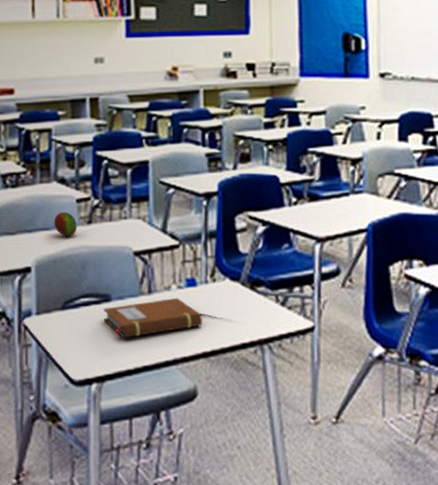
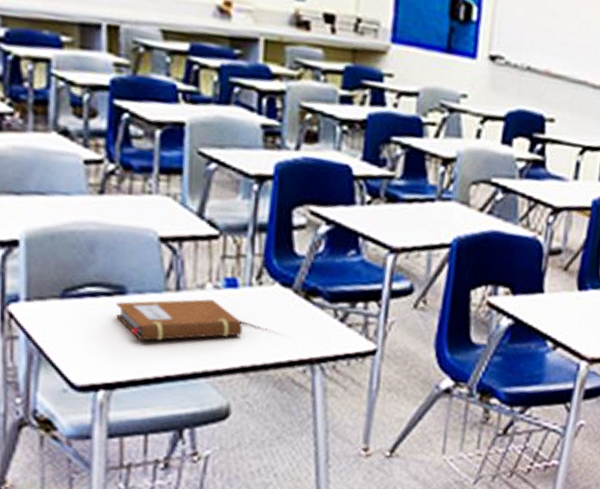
fruit: present [54,212,77,237] -> none [51,173,85,208]

